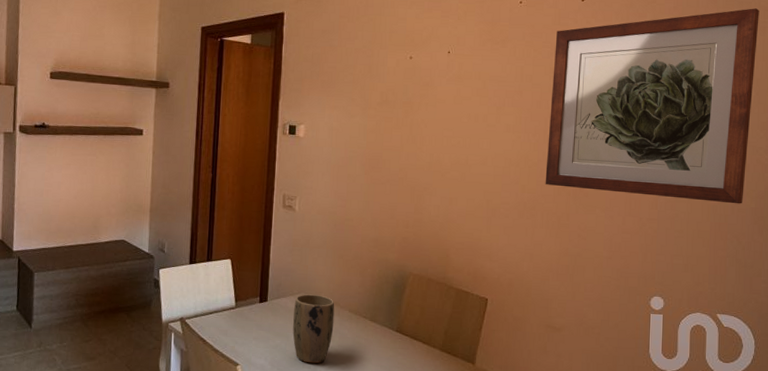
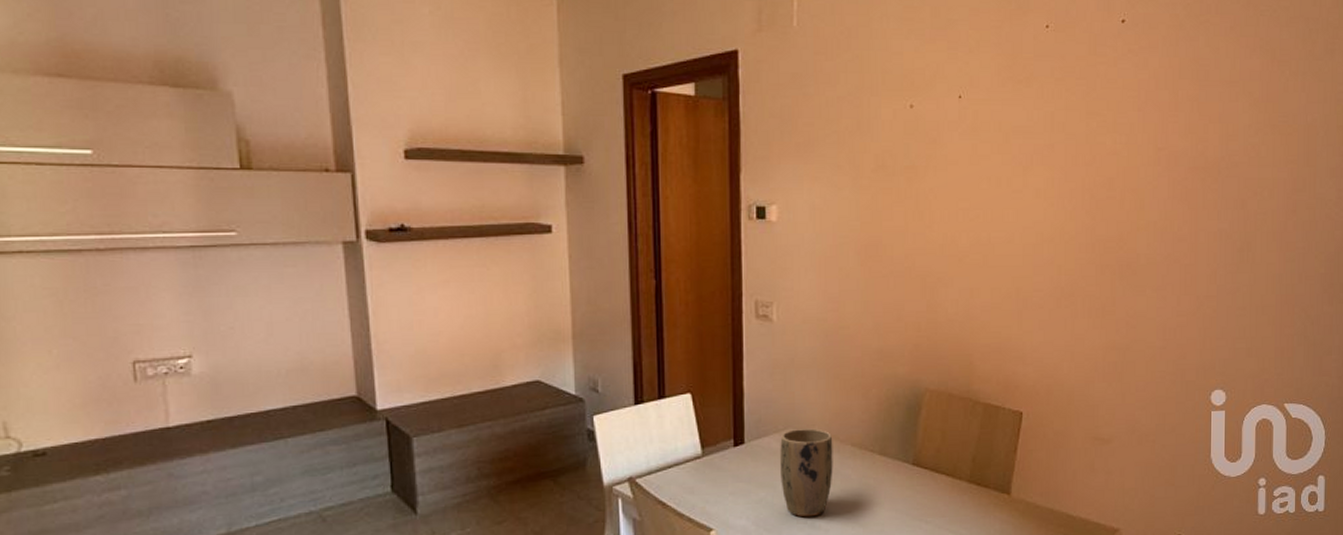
wall art: present [545,8,759,204] -> none [1085,26,1327,270]

